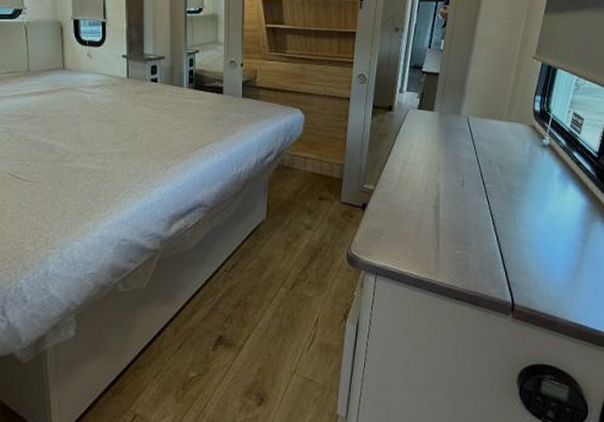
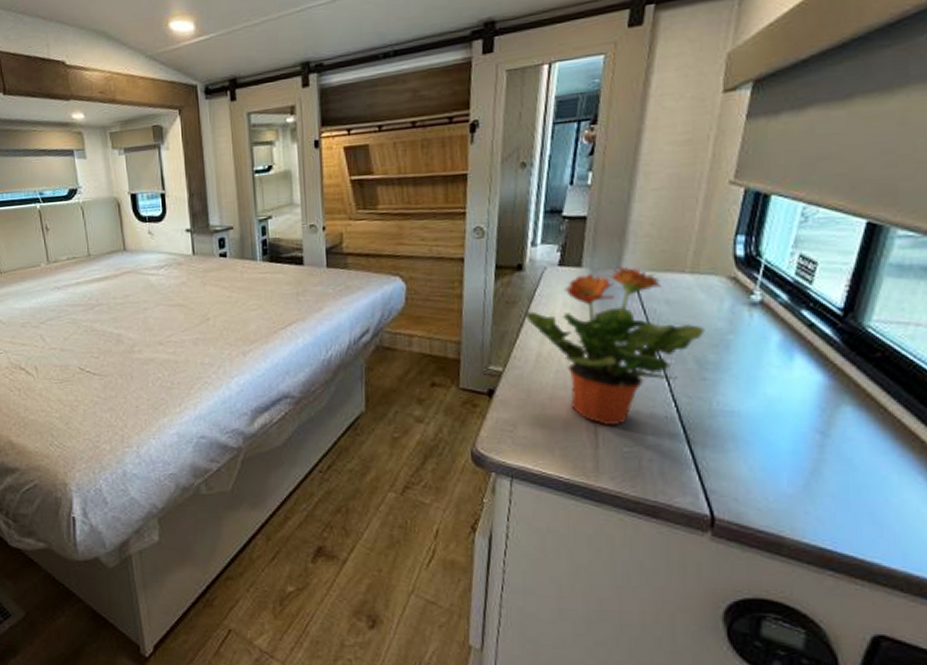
potted plant: none [392,112,513,233] -> present [525,265,705,425]

